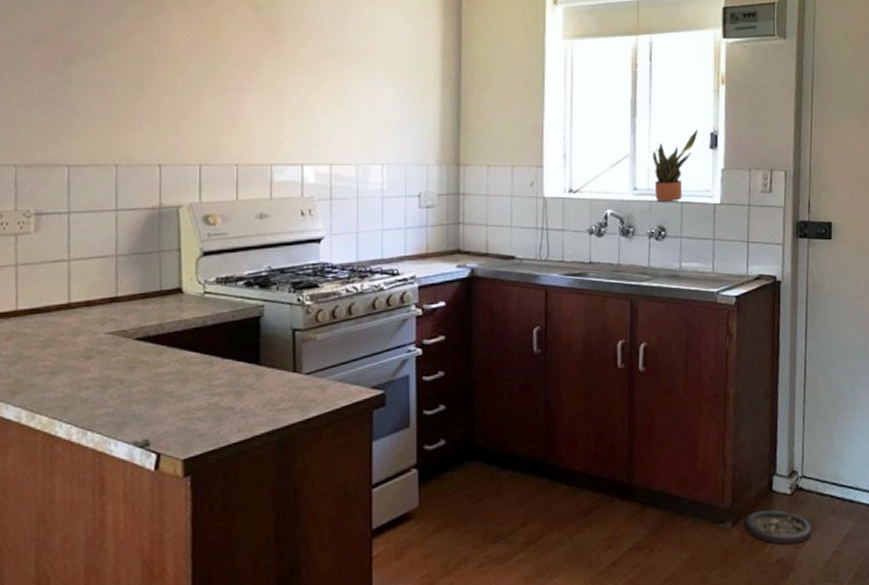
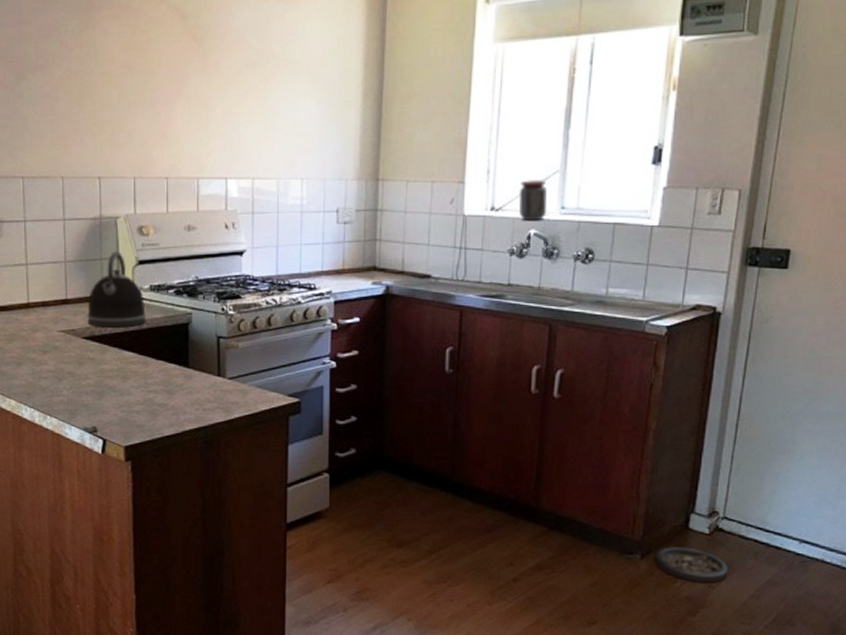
kettle: none [140,243,212,327] -> present [86,251,147,328]
jar: none [594,164,621,202] -> present [518,180,547,221]
potted plant: present [652,129,699,202] -> none [584,143,641,223]

